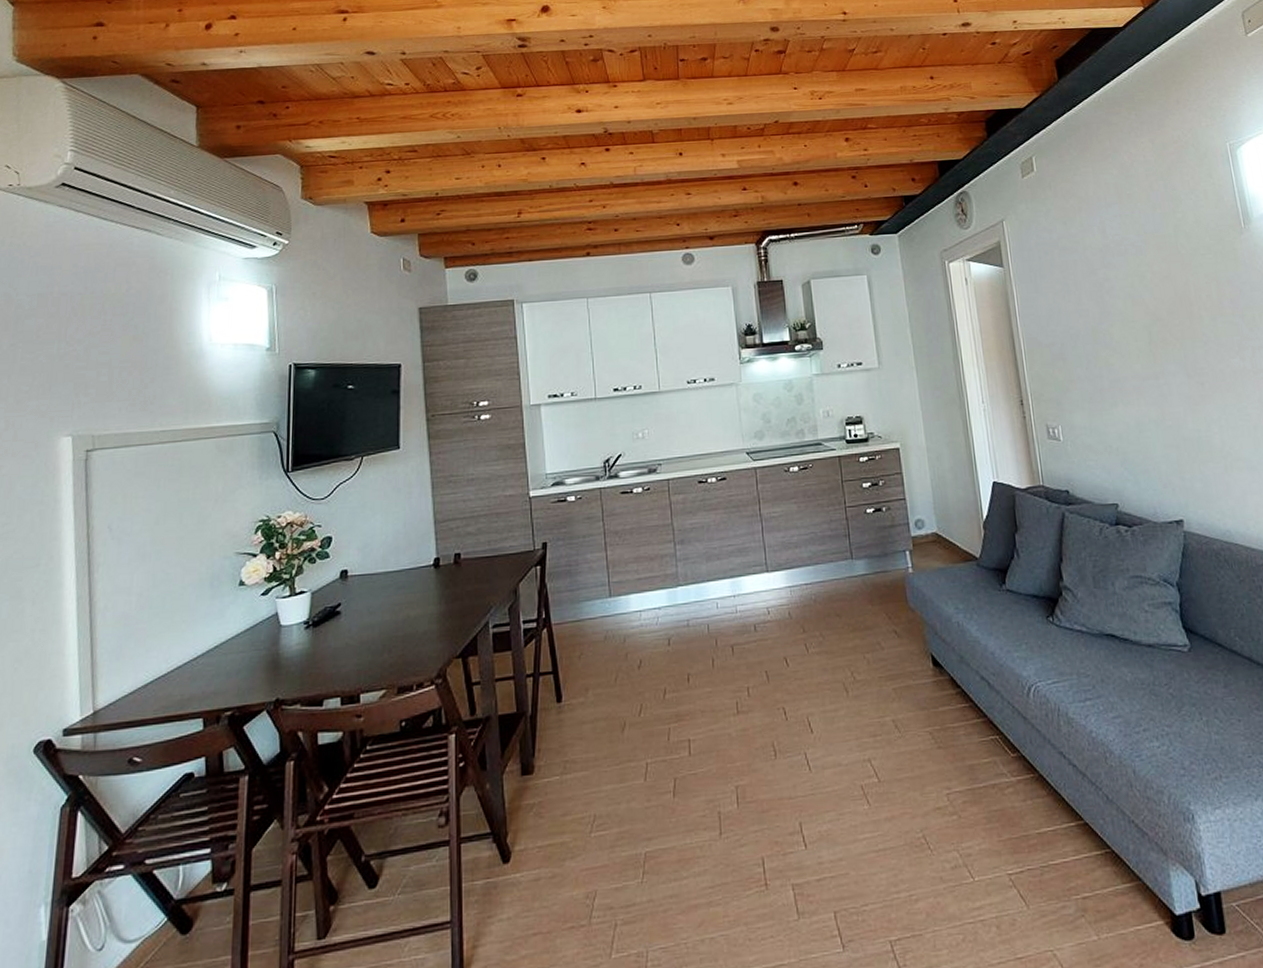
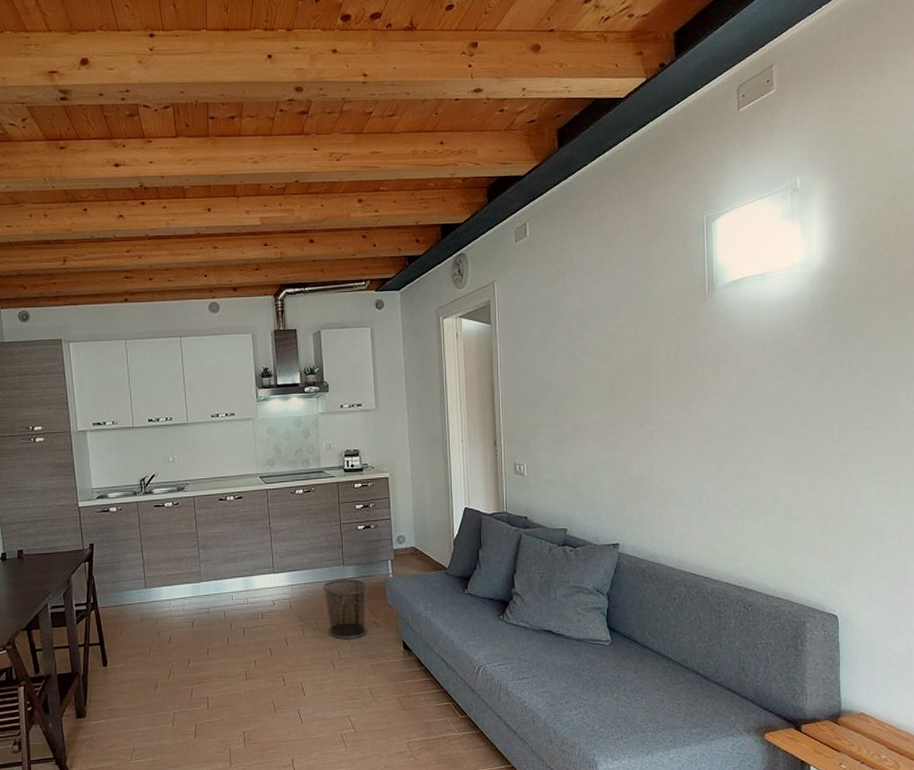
waste bin: none [828,576,886,656] -> present [322,578,367,640]

